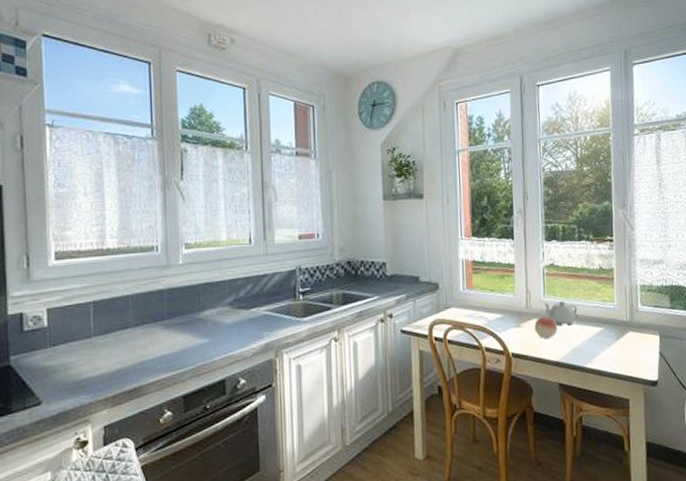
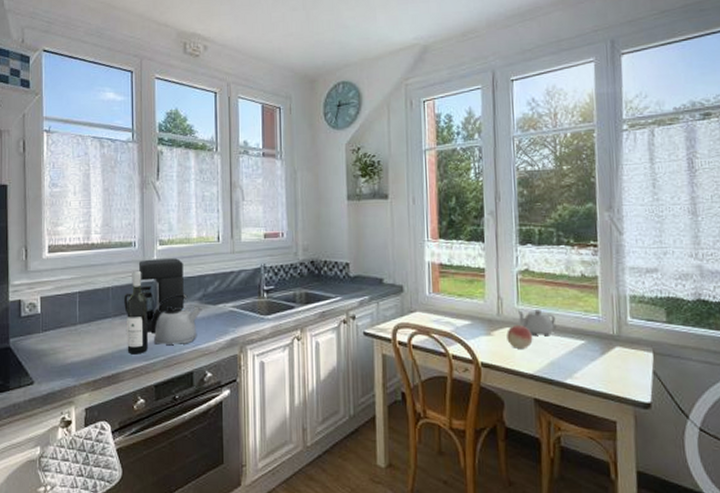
coffee maker: none [146,262,214,342] -> present [124,258,184,333]
bottle: none [149,276,174,366] -> present [127,270,148,355]
kettle: none [177,298,234,353] -> present [150,293,202,345]

